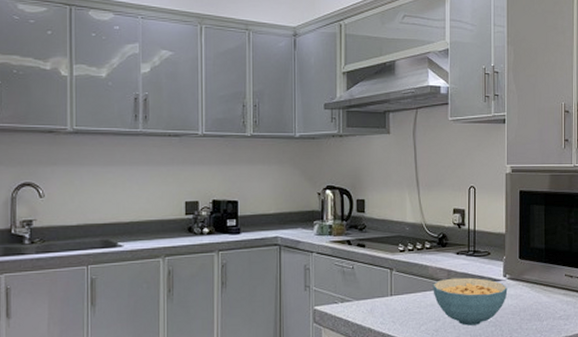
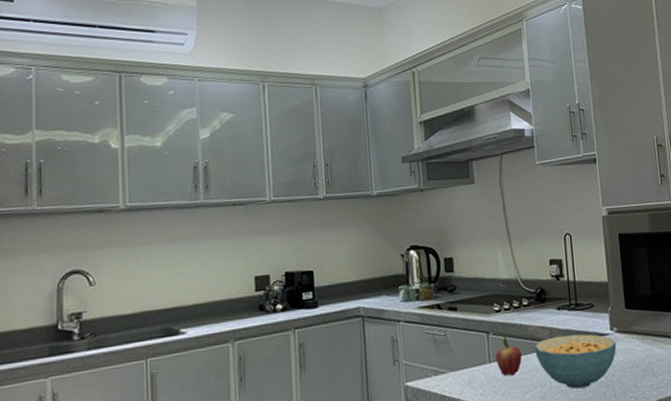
fruit: none [396,273,420,309] -> present [495,335,522,376]

